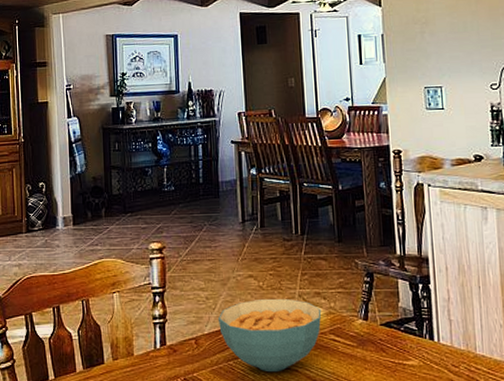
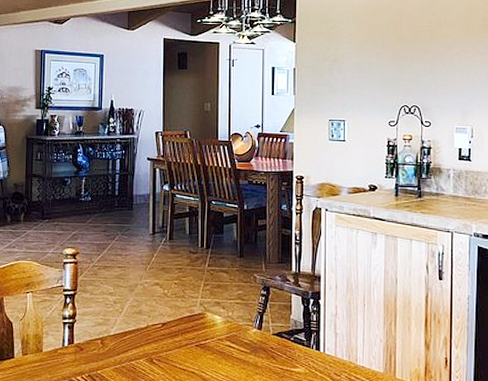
cereal bowl: present [217,298,322,371] -> none [123,305,220,372]

